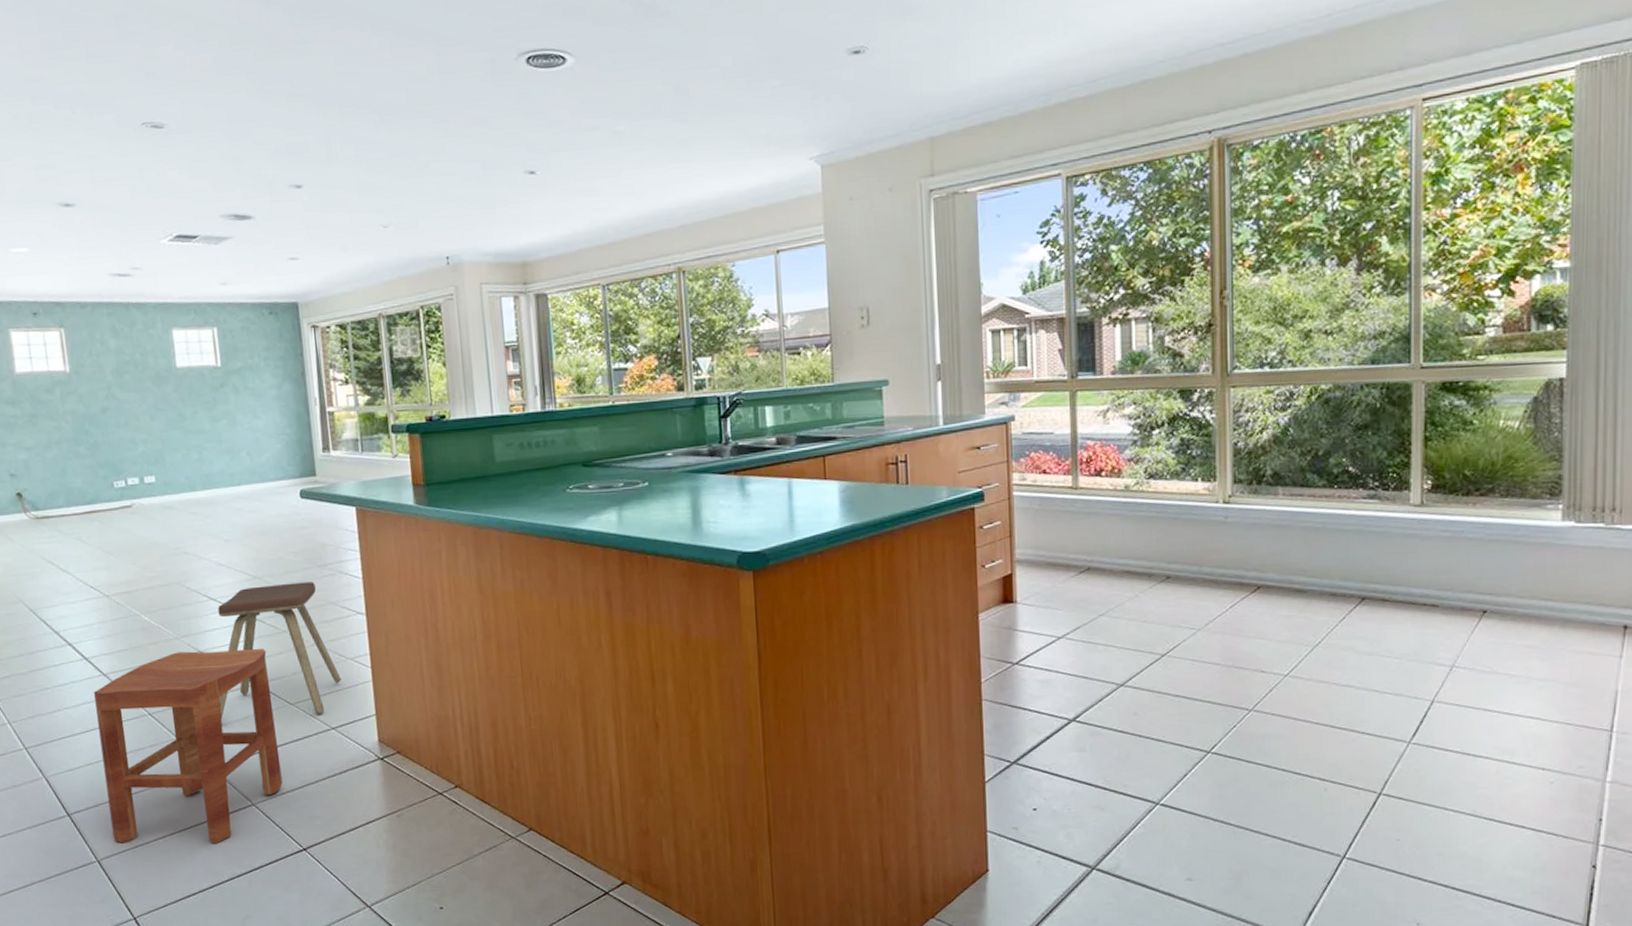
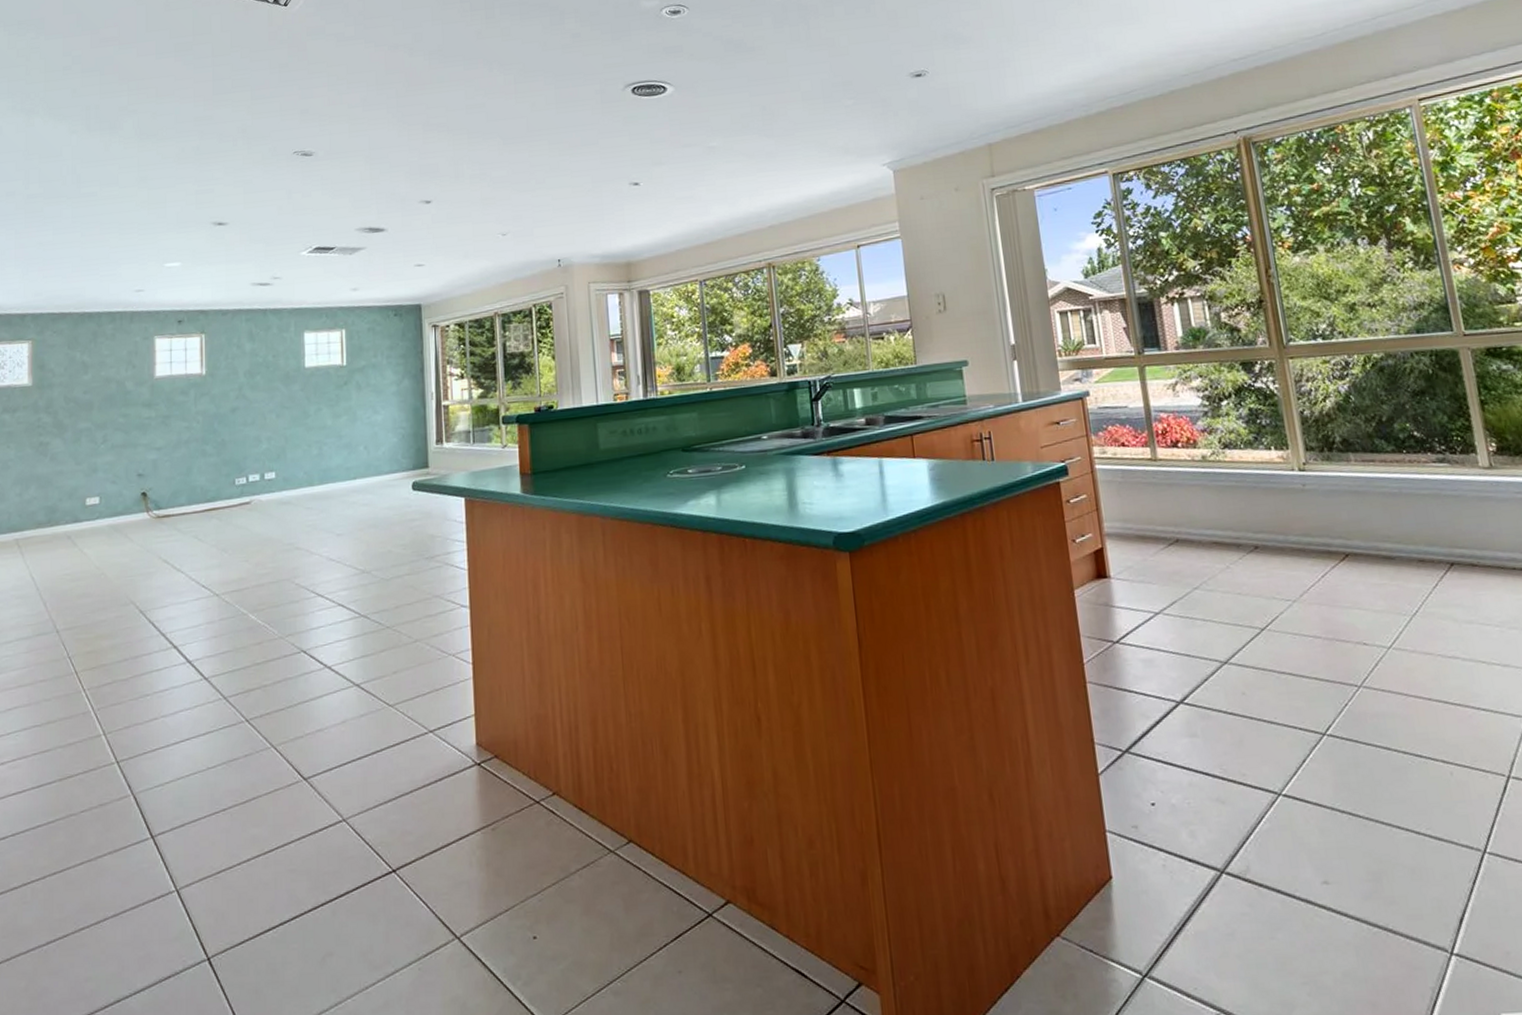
stool: present [94,648,283,844] -> none [193,645,376,869]
music stool: present [218,582,341,720] -> none [317,575,442,725]

